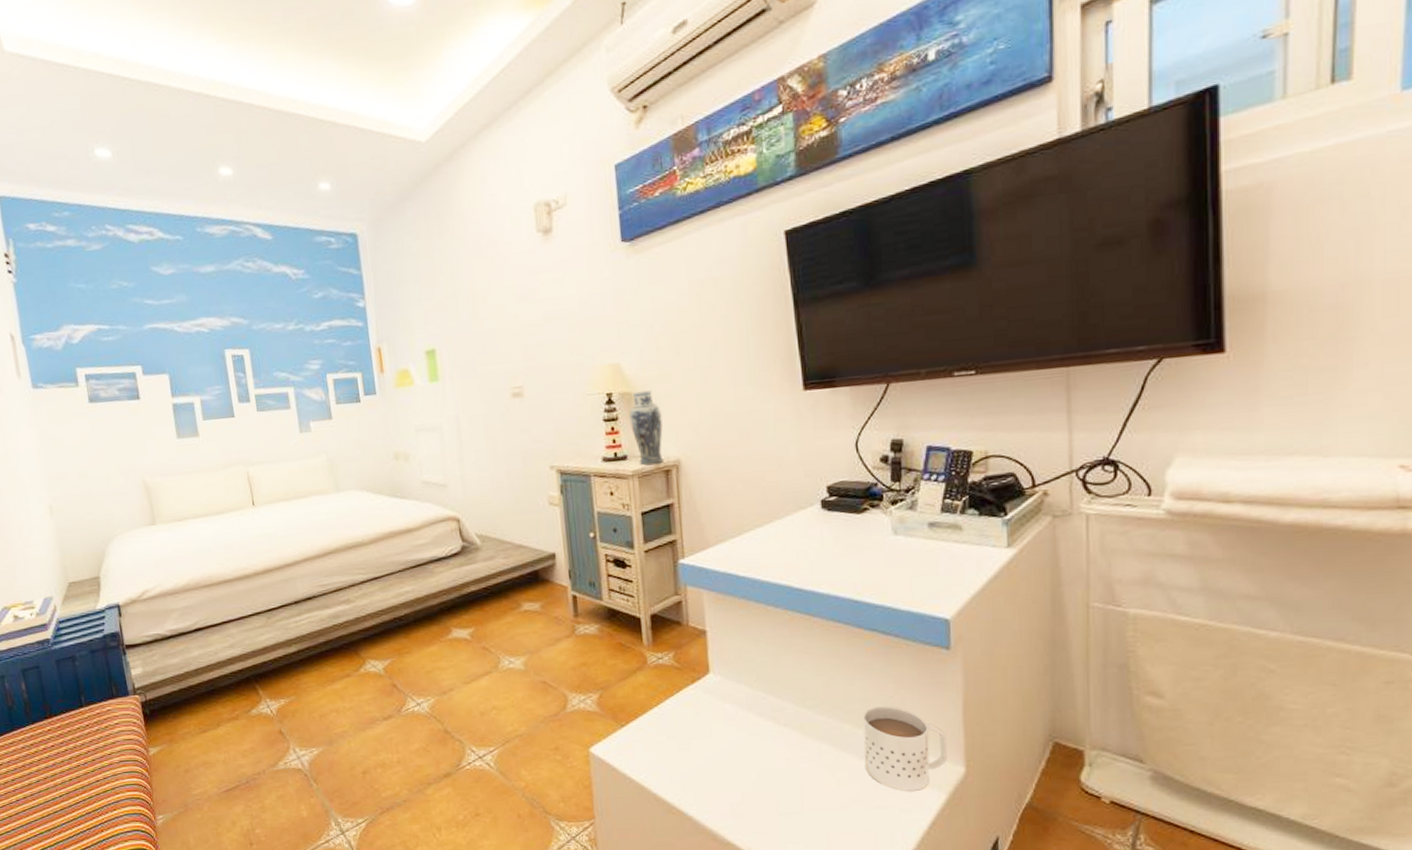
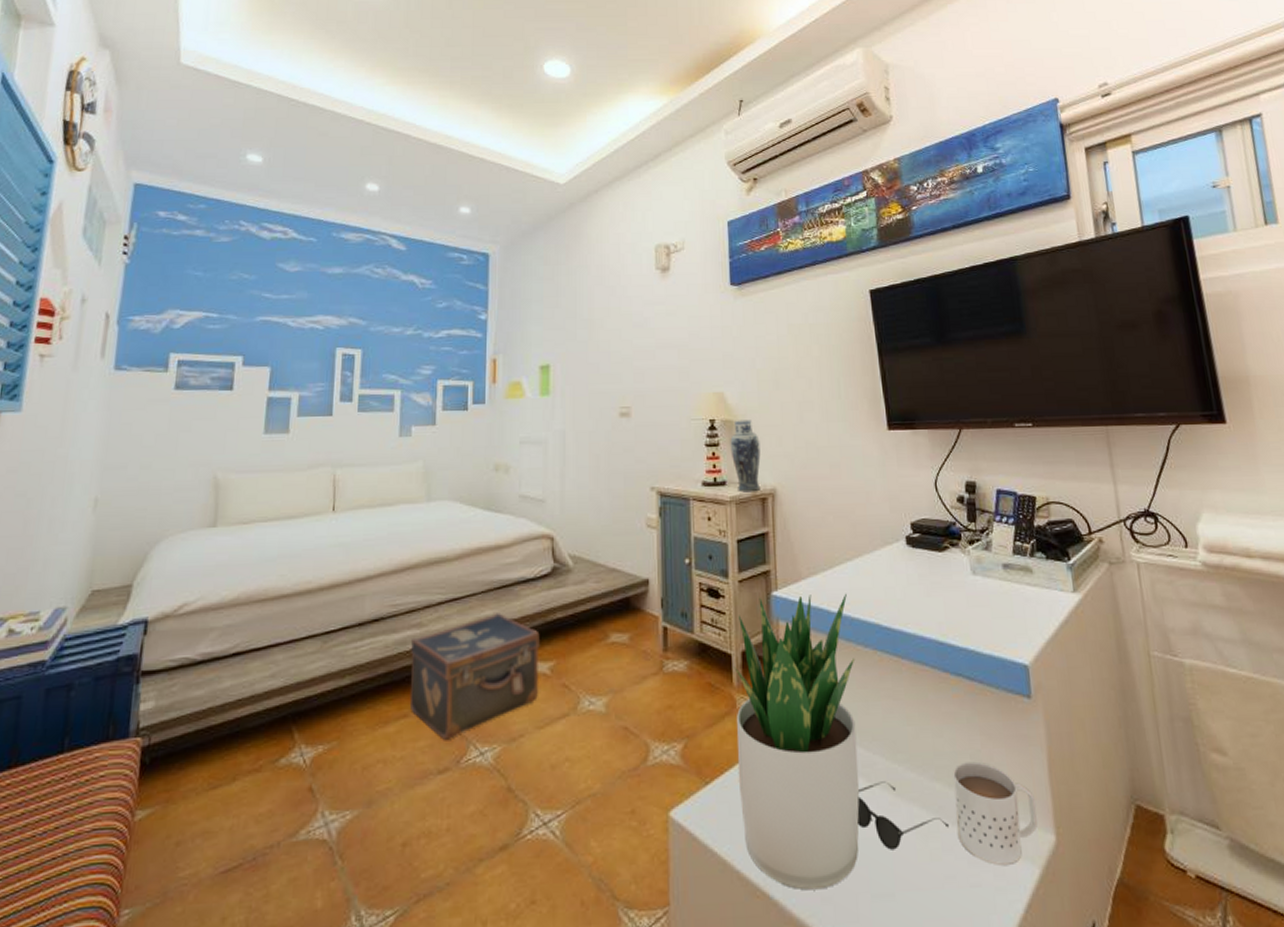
suitcase: none [343,588,462,694] -> present [409,613,540,740]
planter: none [643,558,769,809] -> present [733,593,860,891]
sunglasses: none [766,723,857,779] -> present [857,781,949,850]

